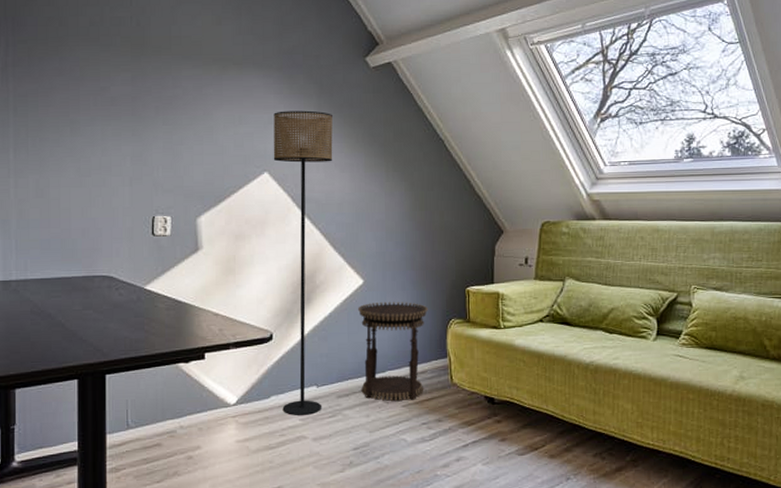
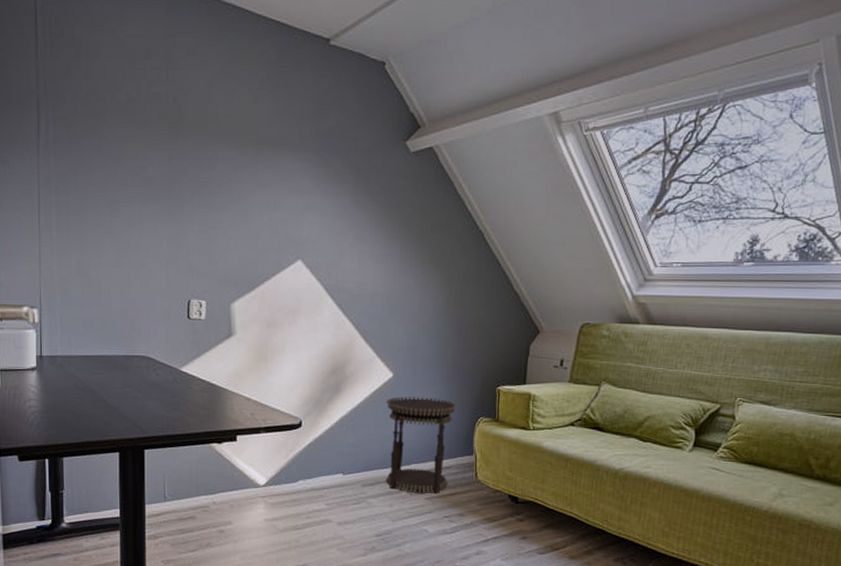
floor lamp: present [273,110,333,415] -> none [307,196,369,500]

